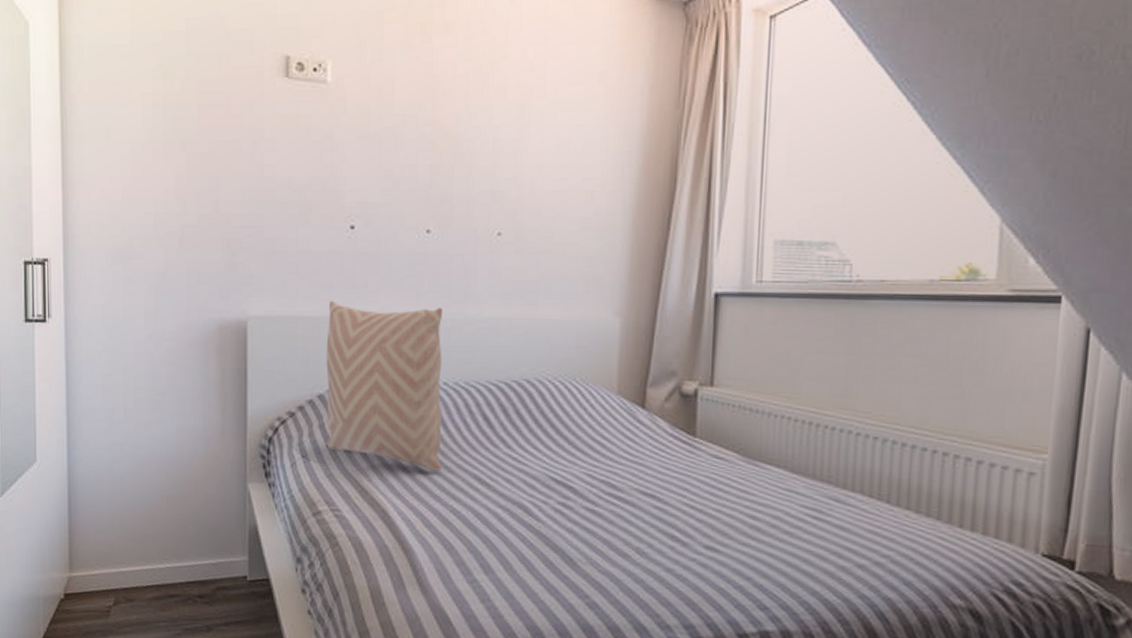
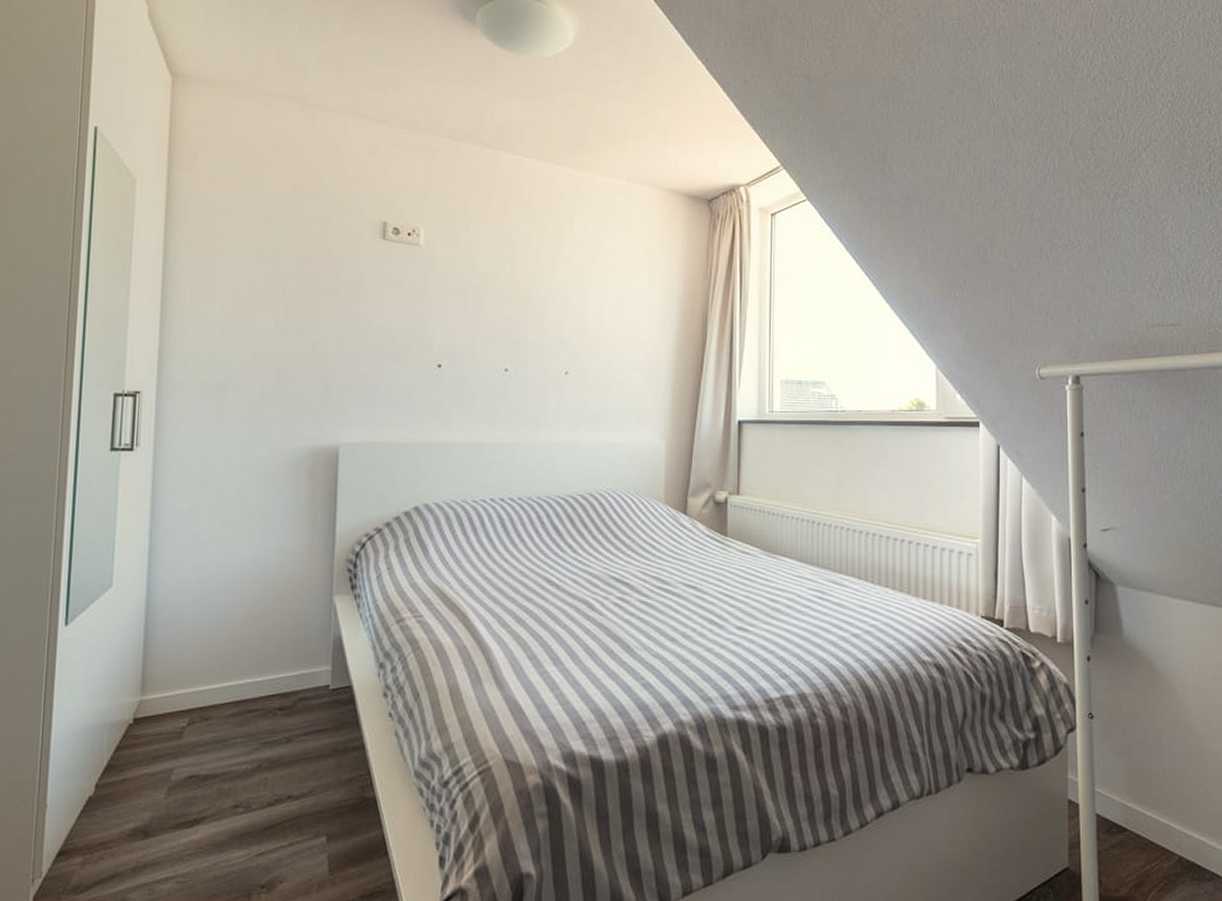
pillow: present [326,300,444,471] -> none [411,428,519,576]

